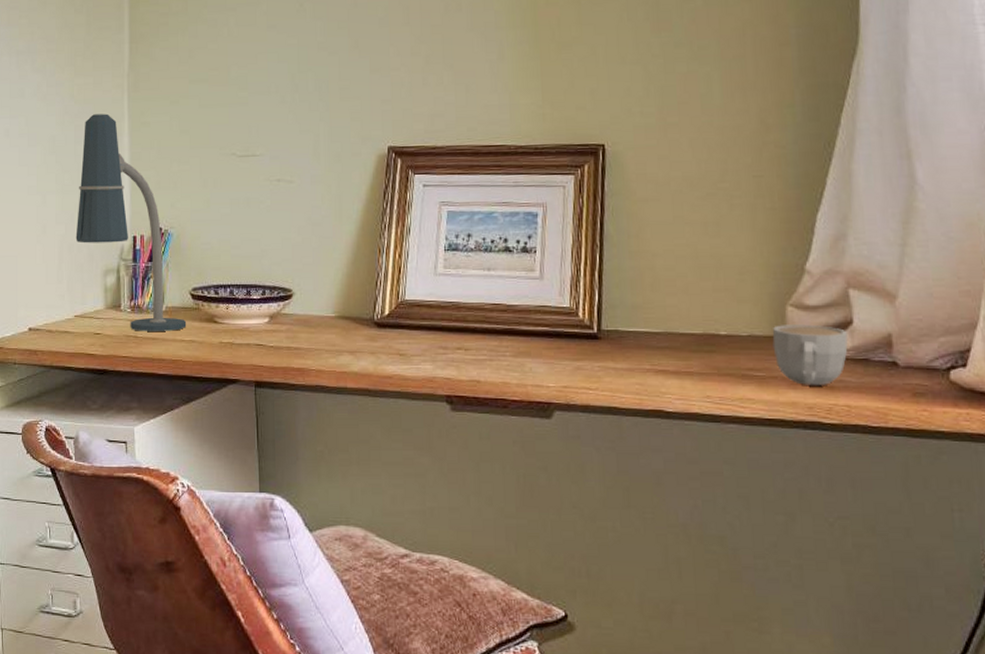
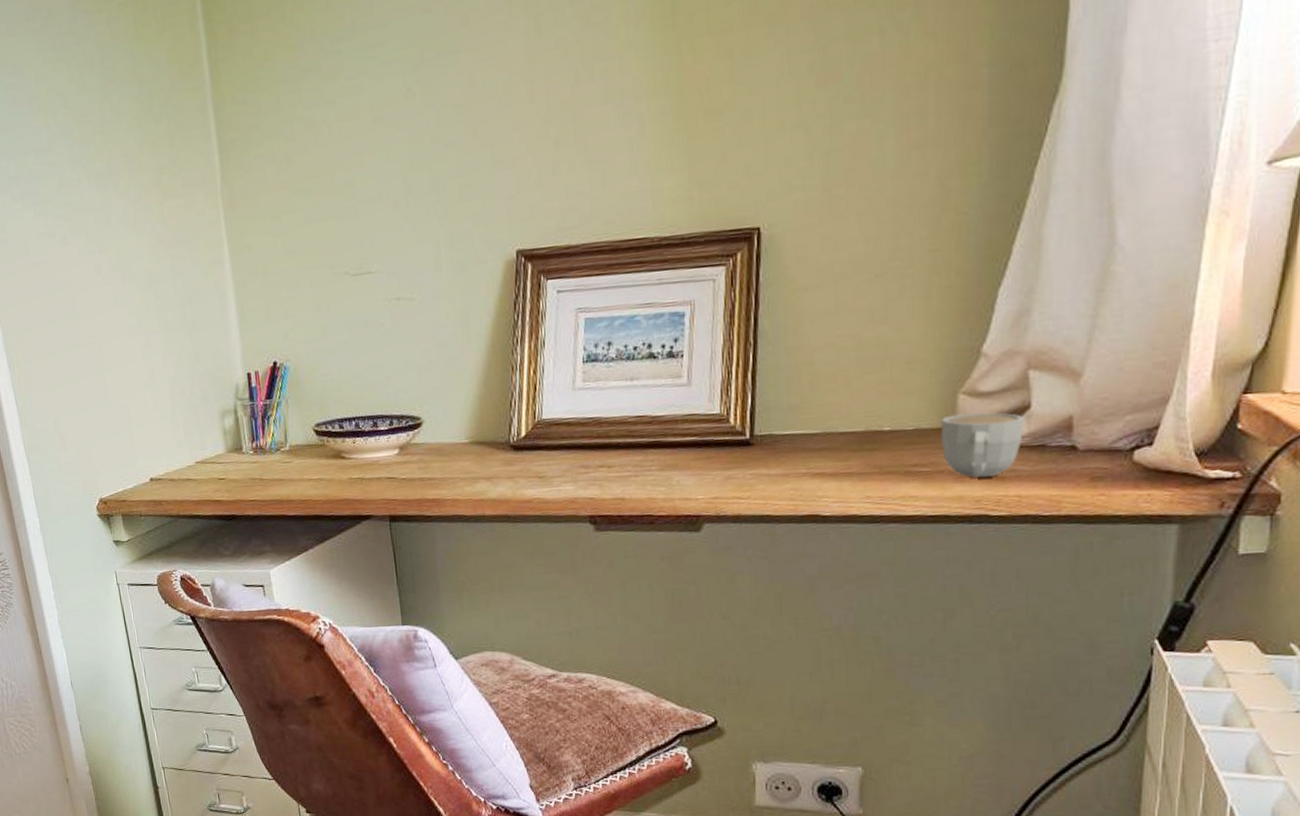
desk lamp: present [75,113,187,331] -> none [181,238,313,473]

